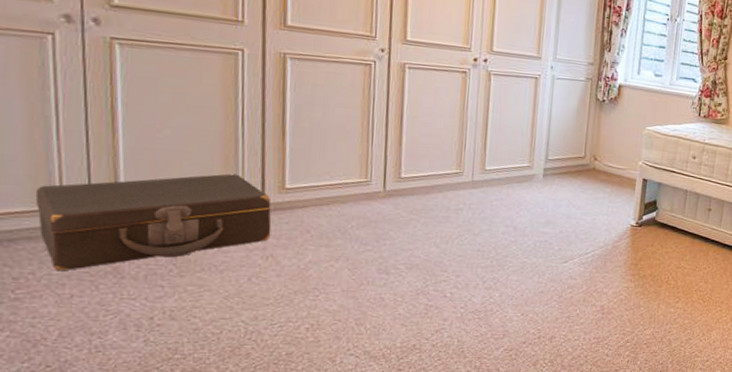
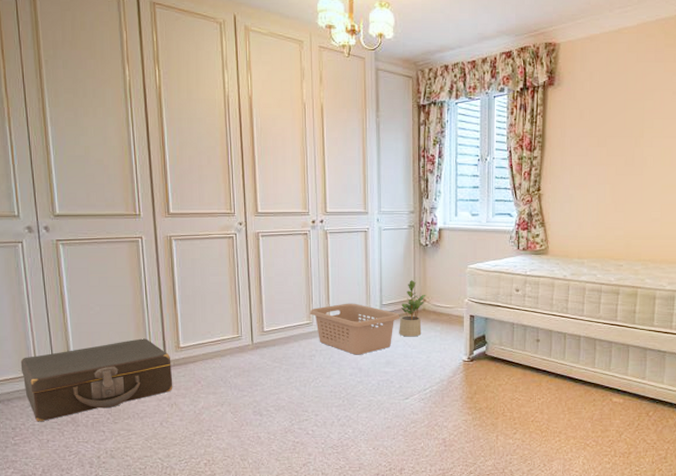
laundry basket: none [460,154,567,212] -> present [309,303,400,355]
potted plant: none [563,136,598,197] -> present [399,280,426,337]

